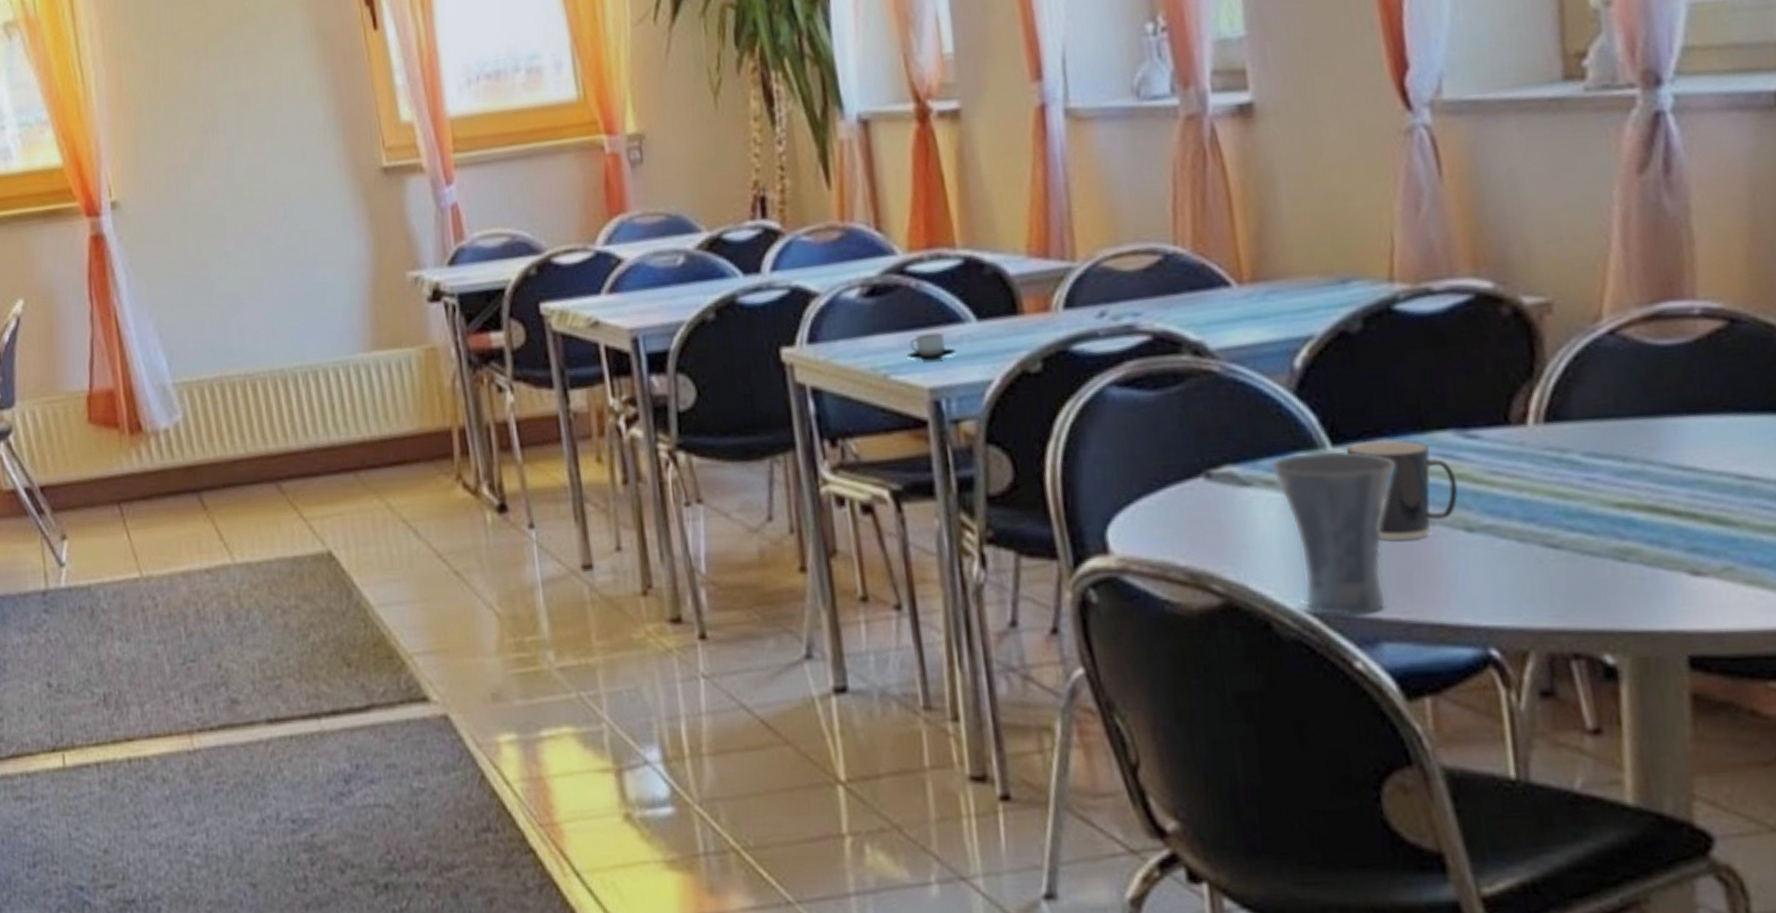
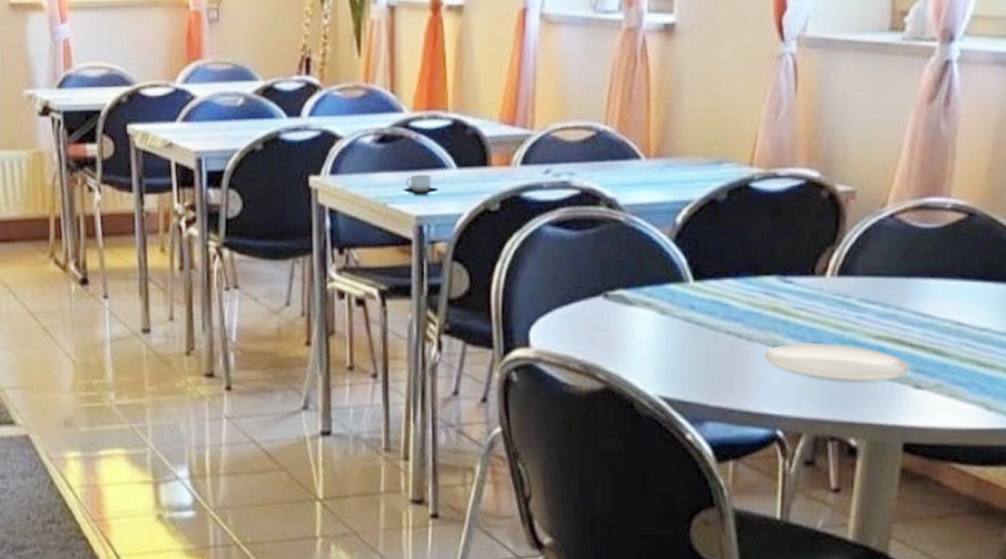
cup: present [1271,450,1397,614] -> none [650,284,735,401]
mug: present [1347,439,1459,542] -> none [703,279,774,352]
plate: none [1452,519,1679,573] -> present [764,343,910,382]

